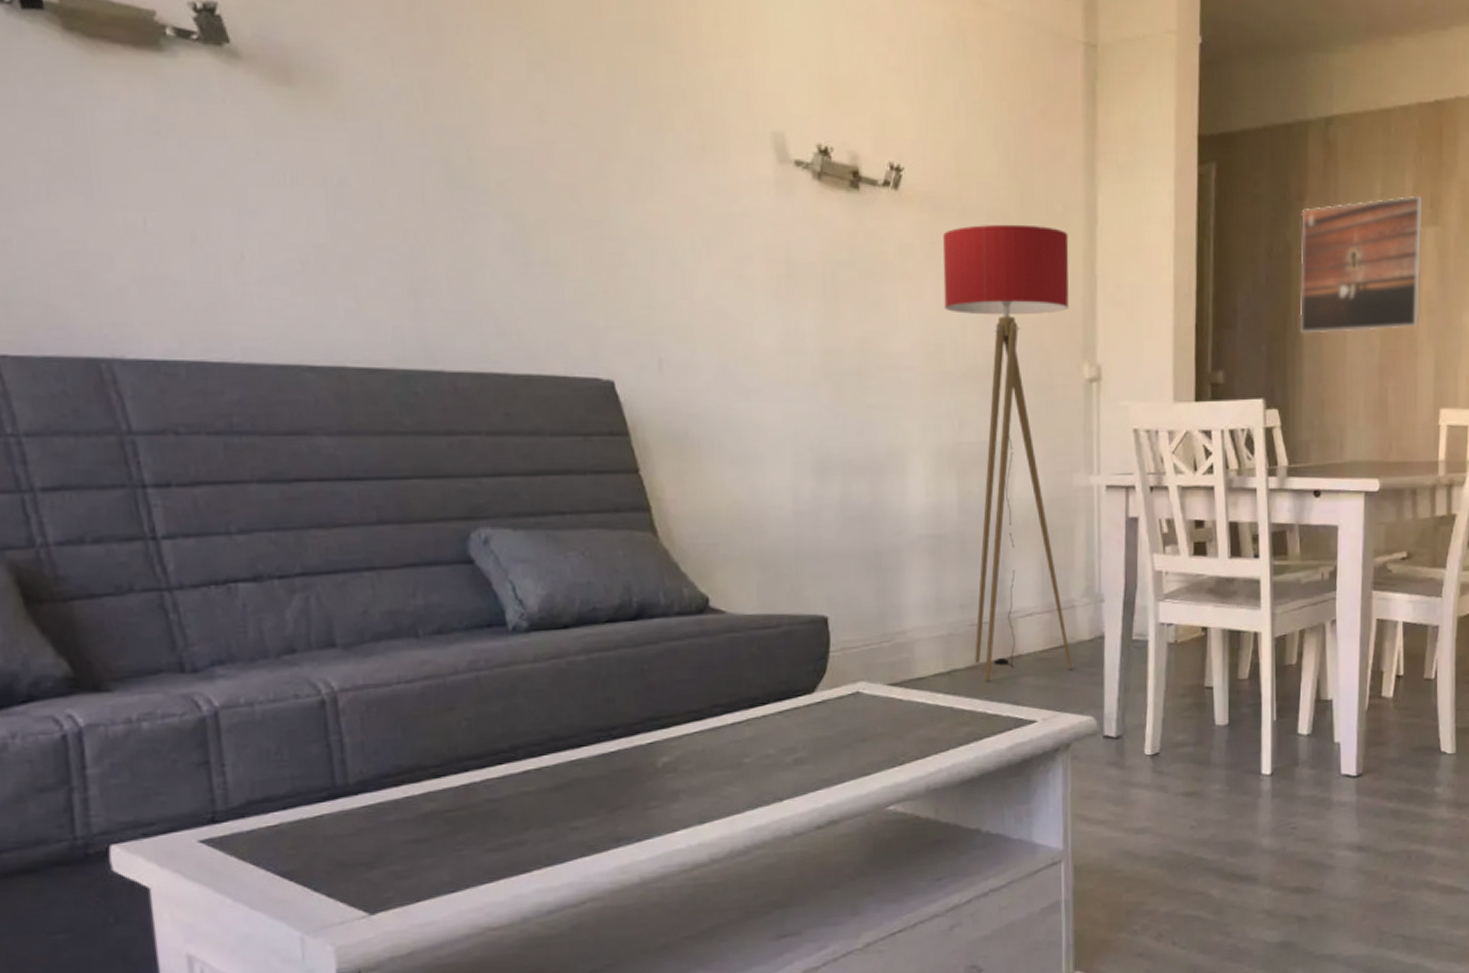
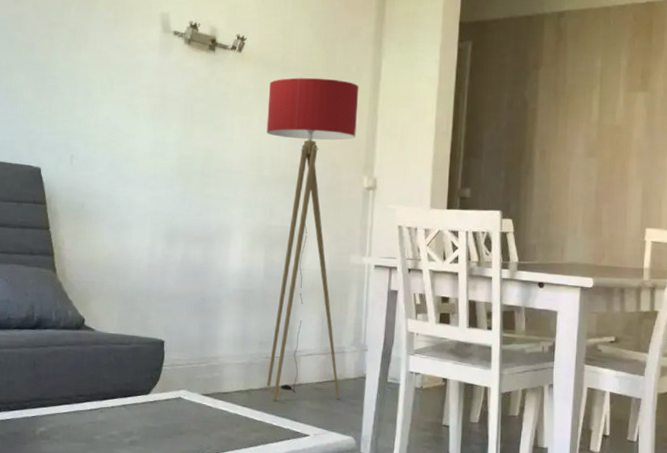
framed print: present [1299,195,1423,334] -> none [532,69,635,166]

